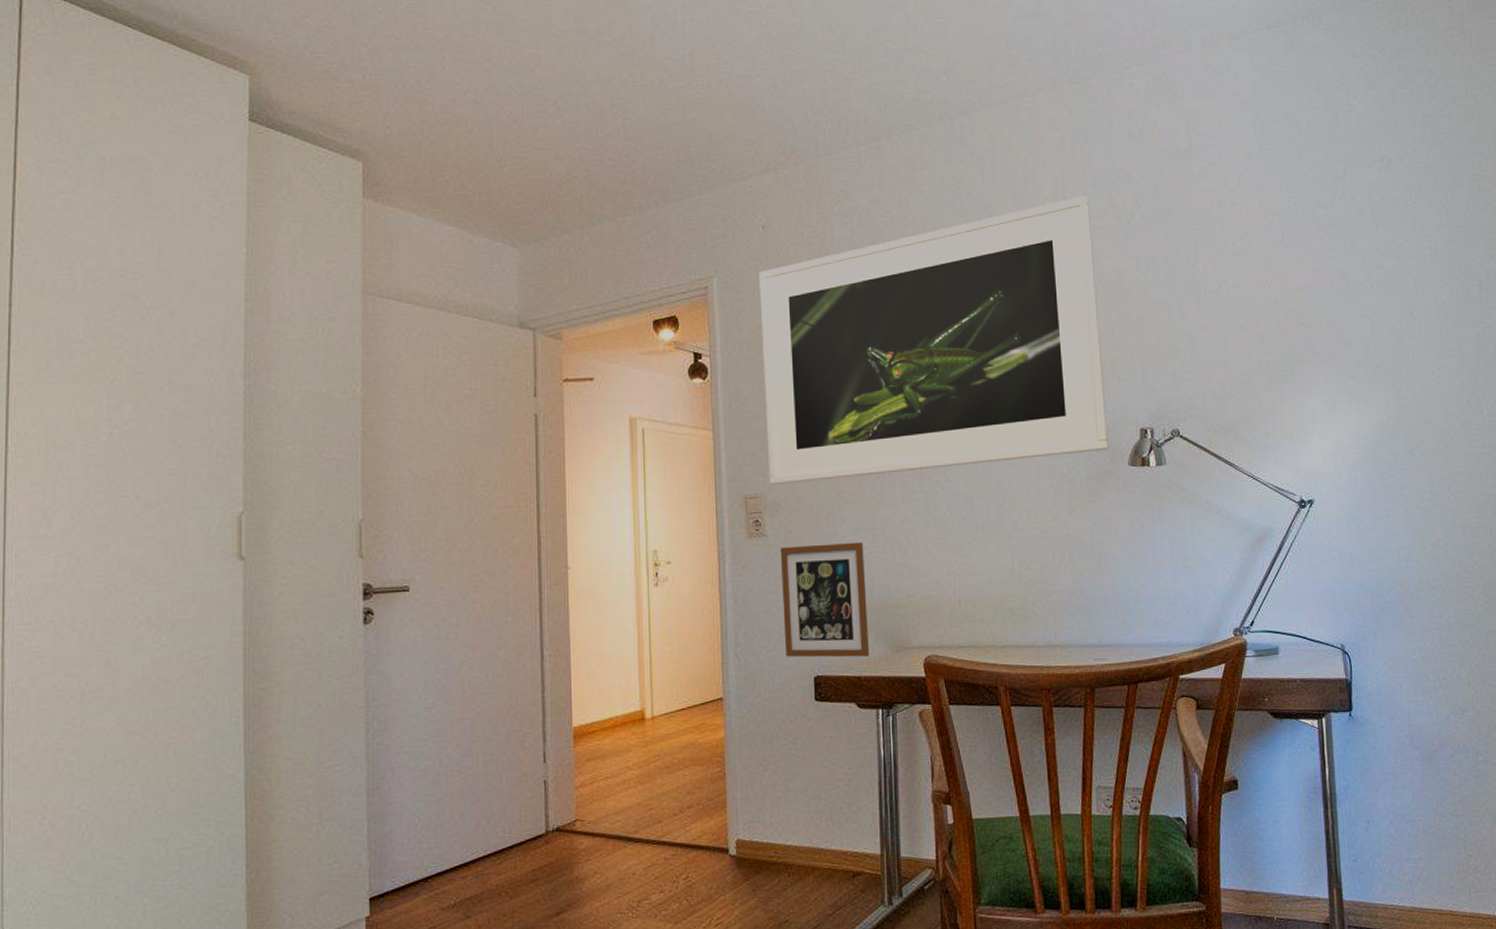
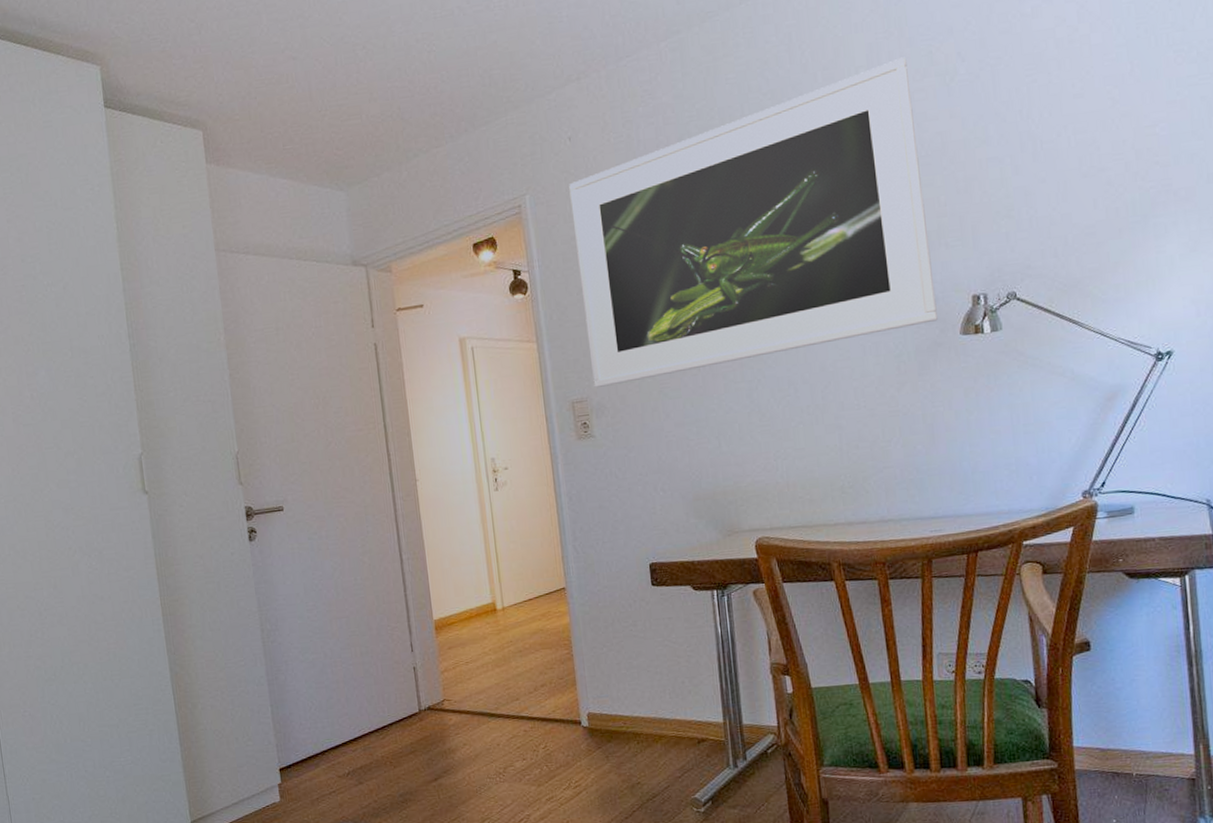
picture frame: present [780,542,870,658] -> none [608,434,702,548]

